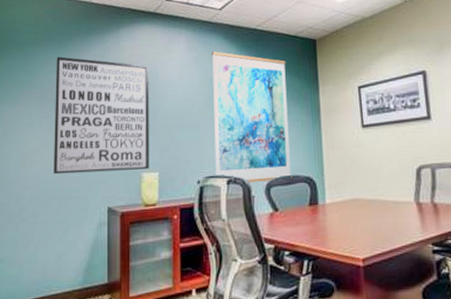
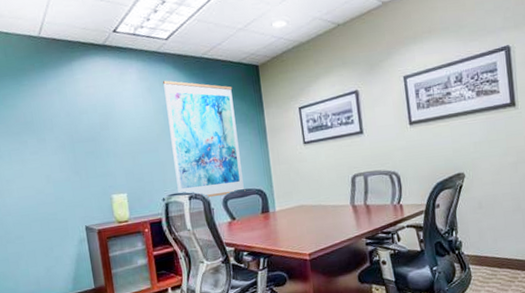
wall art: present [53,56,149,175] -> none [14,92,118,201]

